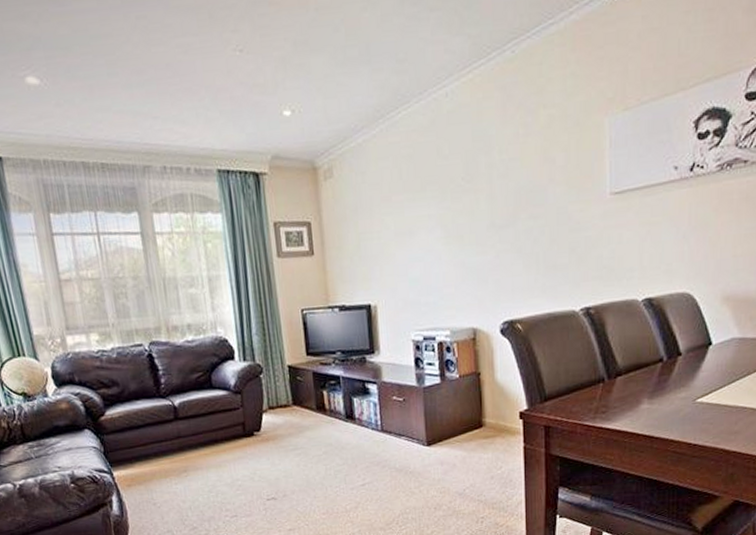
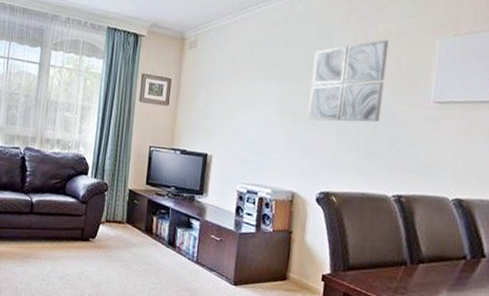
wall art: none [472,129,555,241] -> present [308,40,390,123]

